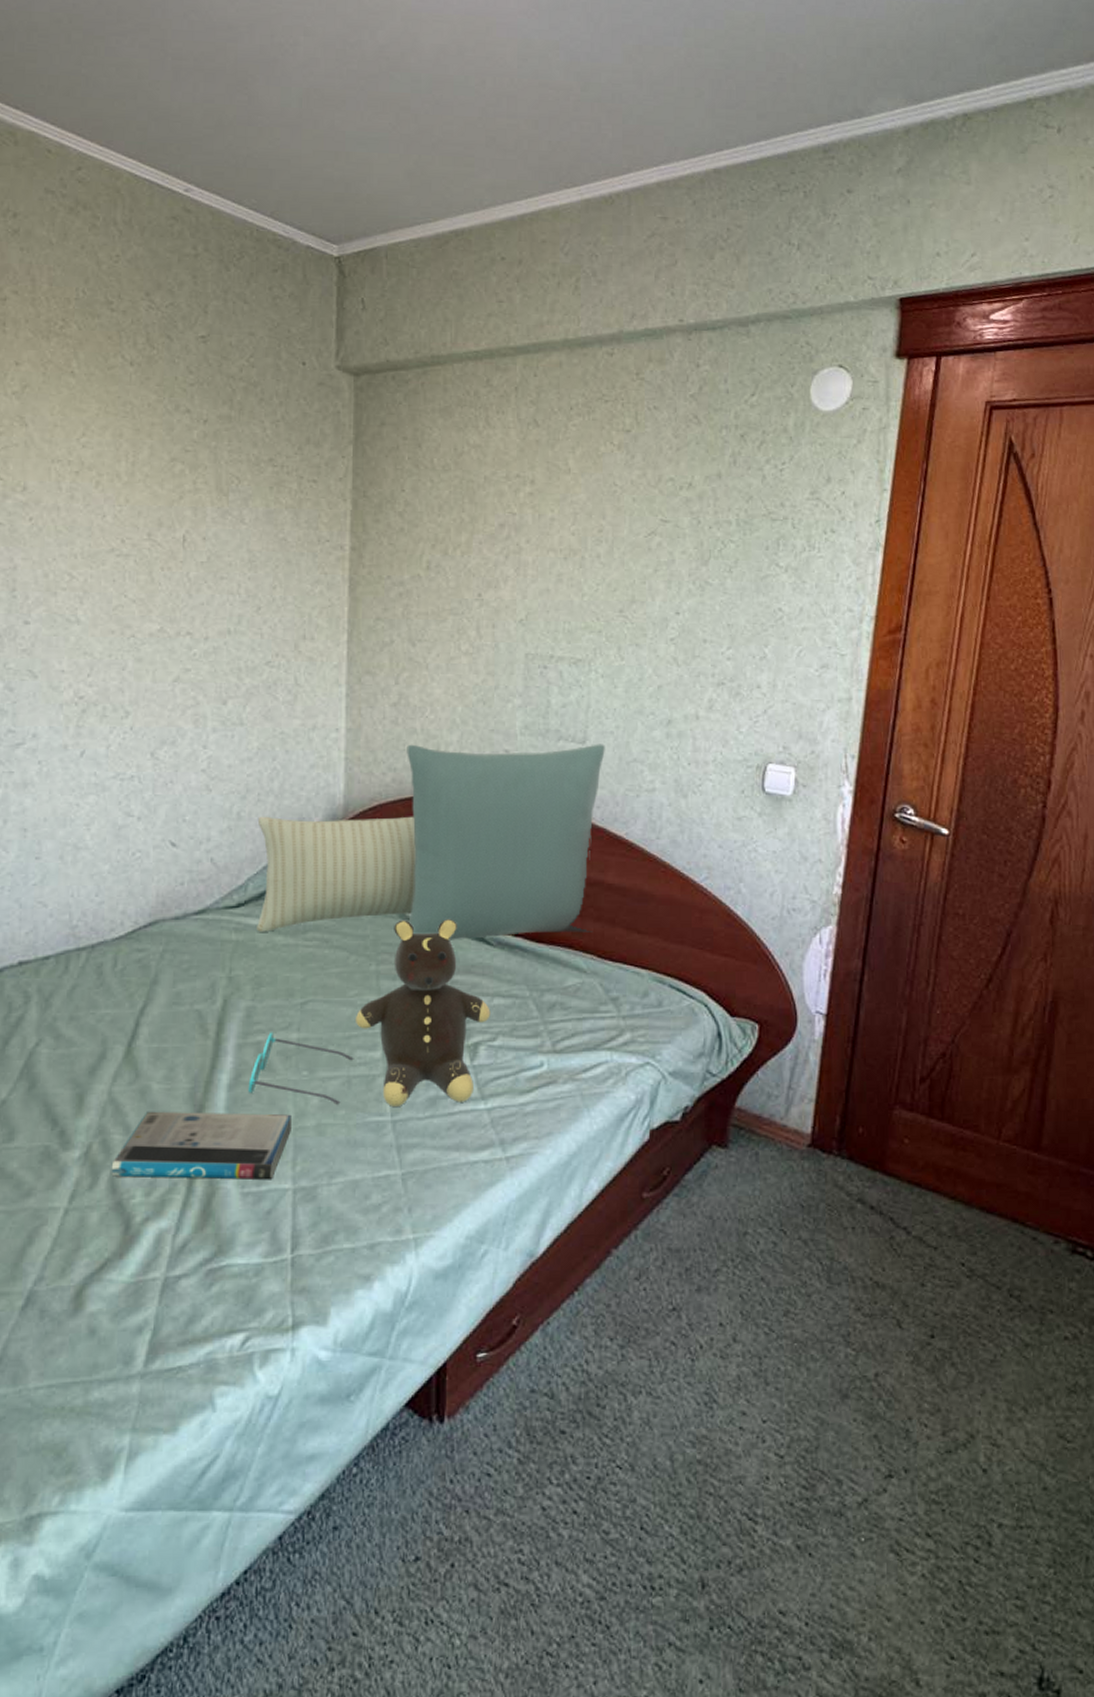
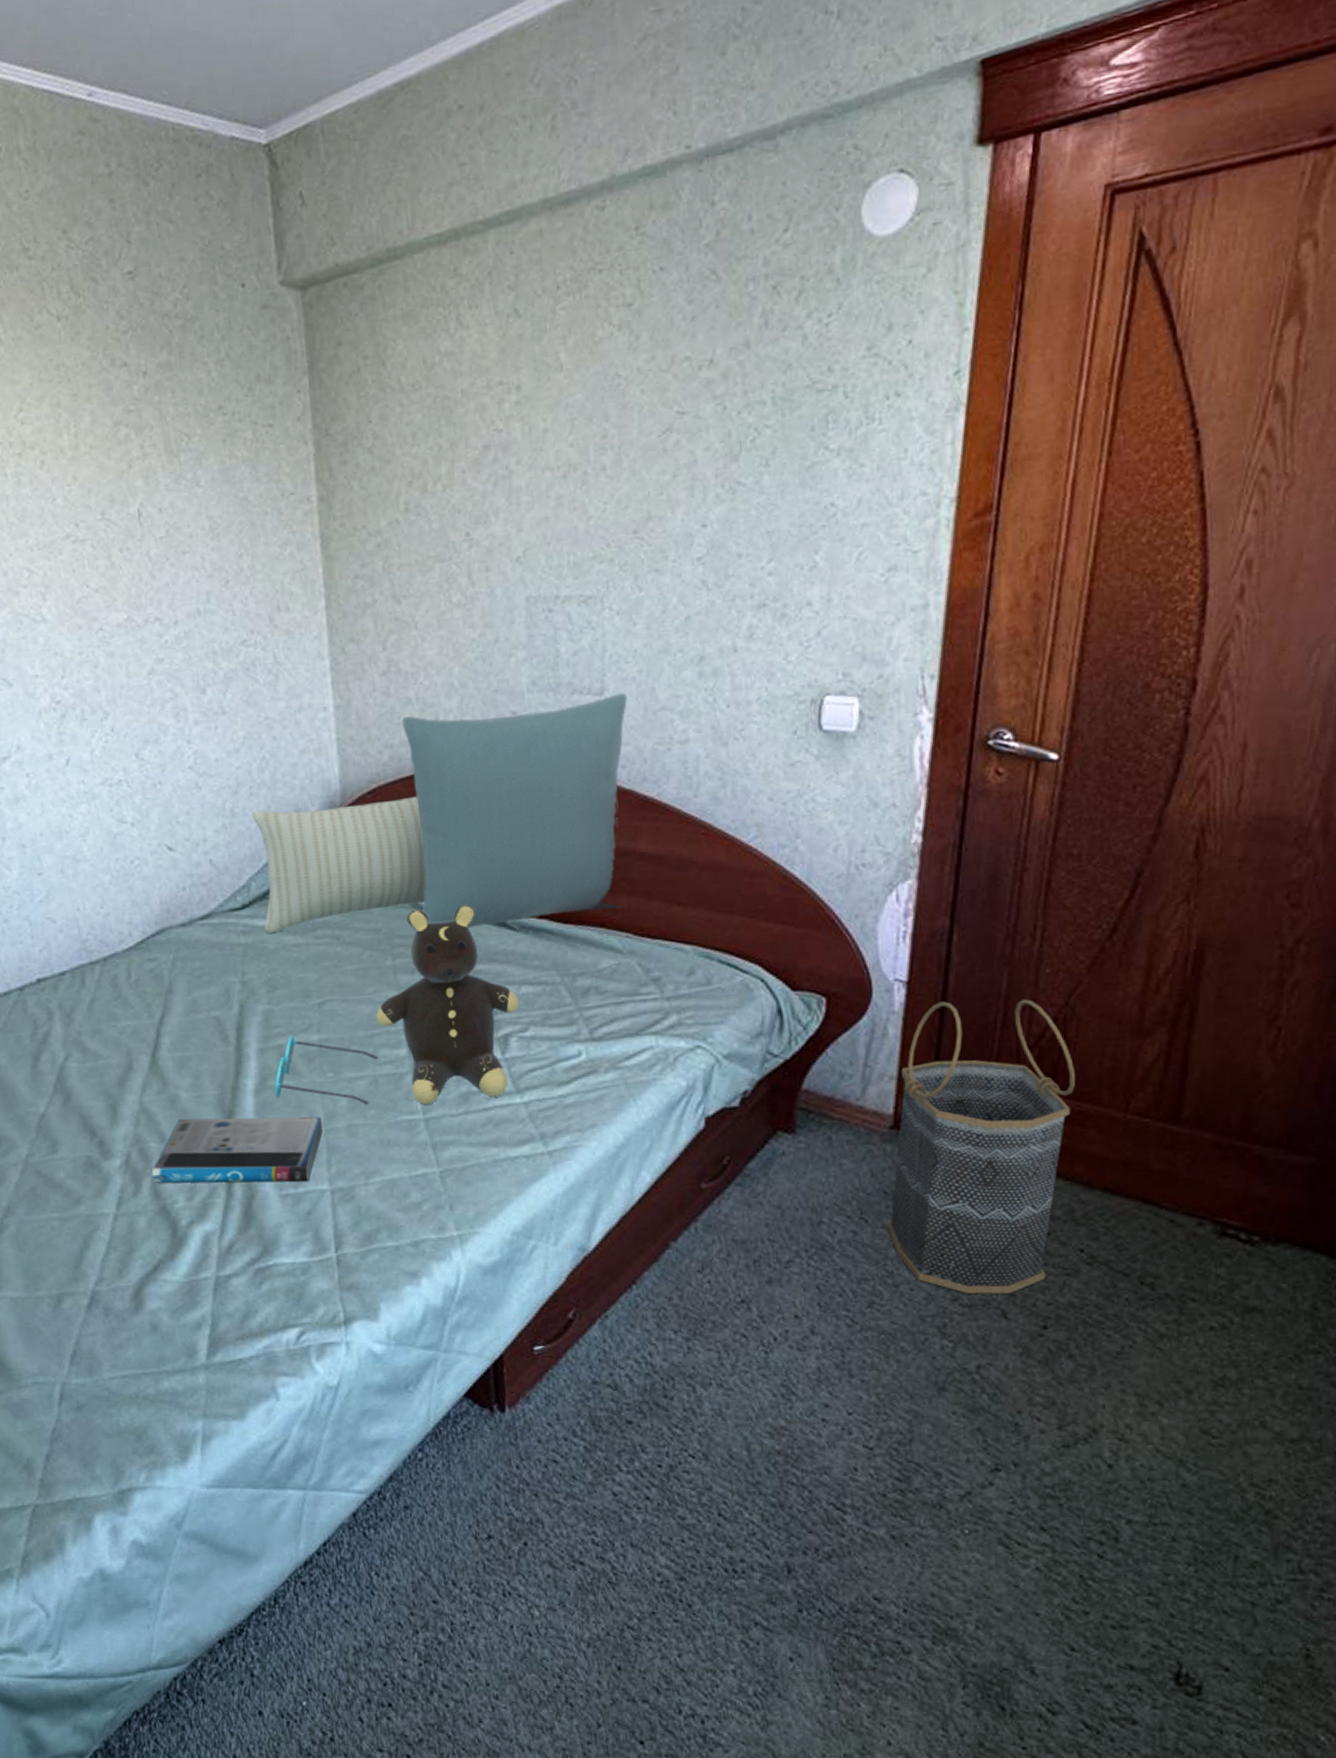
basket: none [803,1034,959,1305] -> present [887,999,1075,1295]

